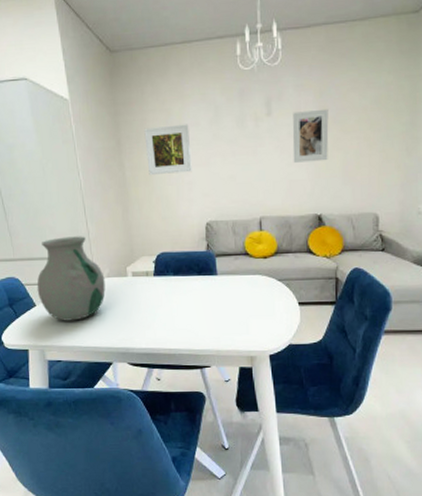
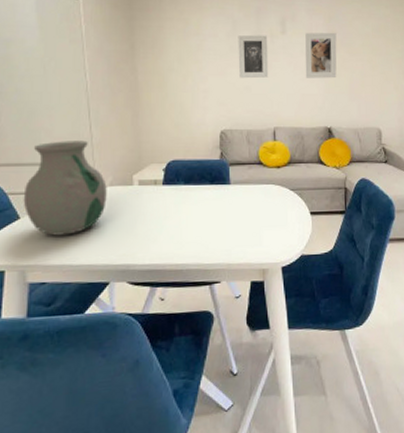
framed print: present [144,124,192,176] -> none [160,34,208,82]
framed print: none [220,119,254,168] -> present [238,34,269,79]

